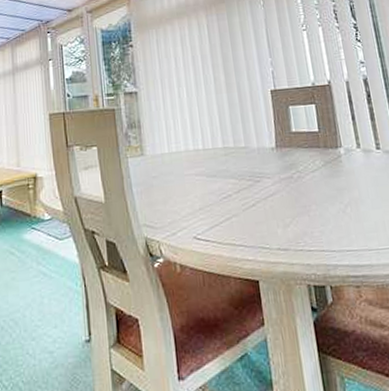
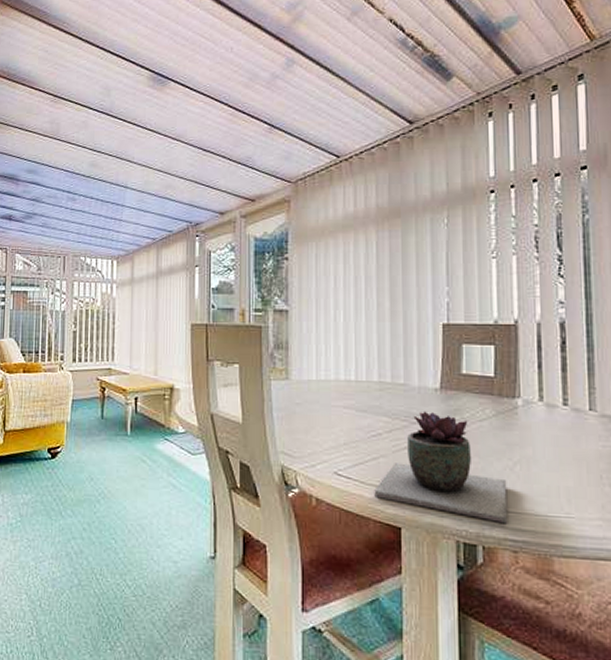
succulent plant: none [231,169,347,262] -> present [374,411,508,523]

